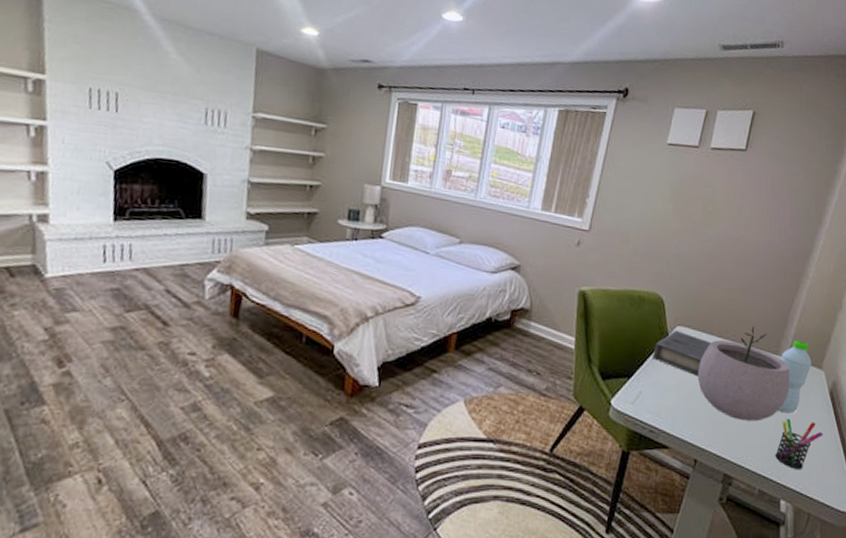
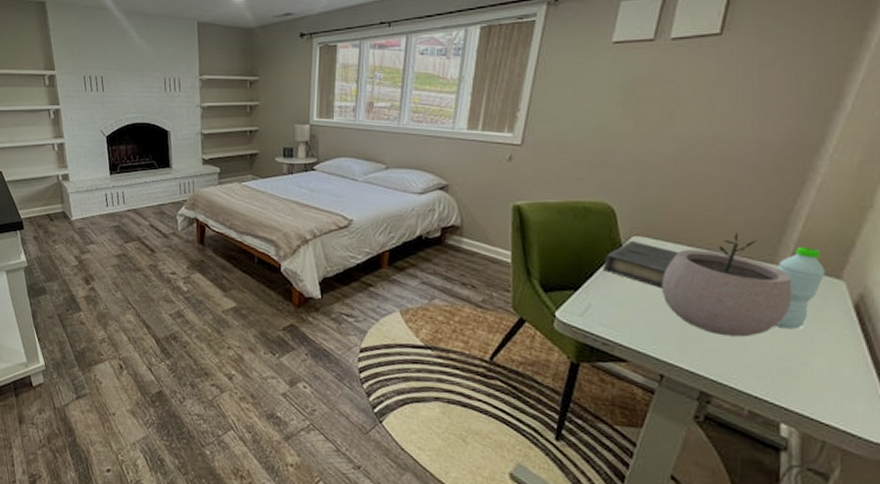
pen holder: present [775,418,824,469] -> none [772,334,845,392]

